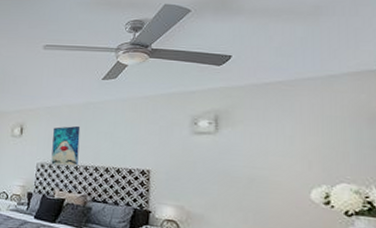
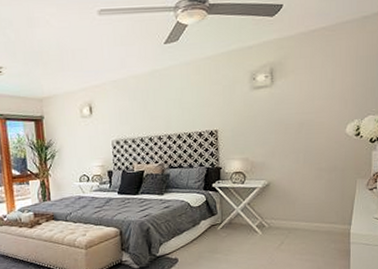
wall art: present [51,125,81,166] -> none [122,96,152,140]

